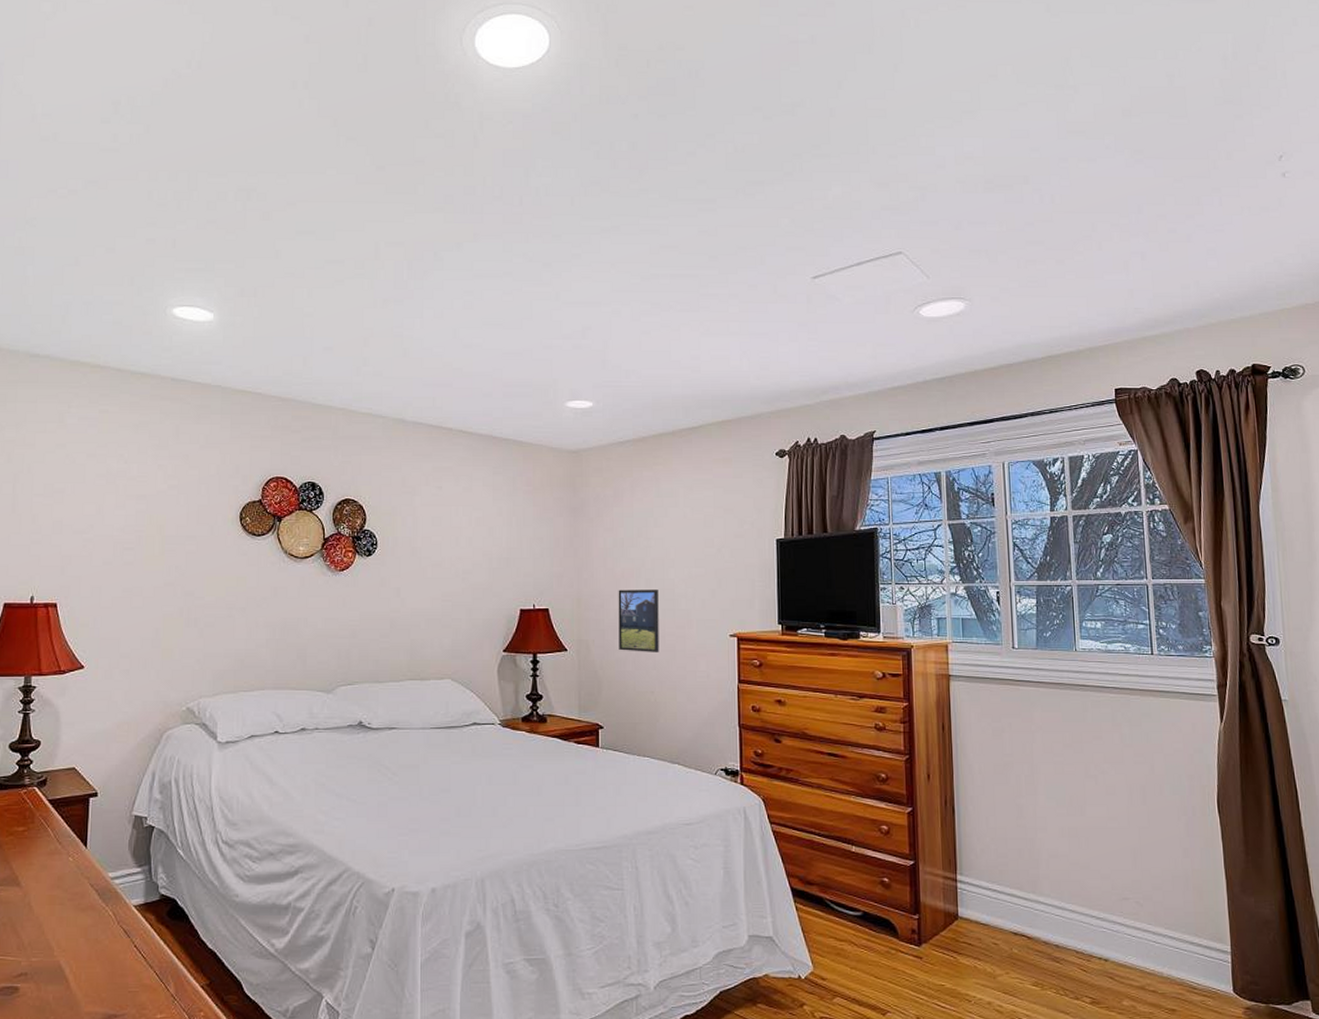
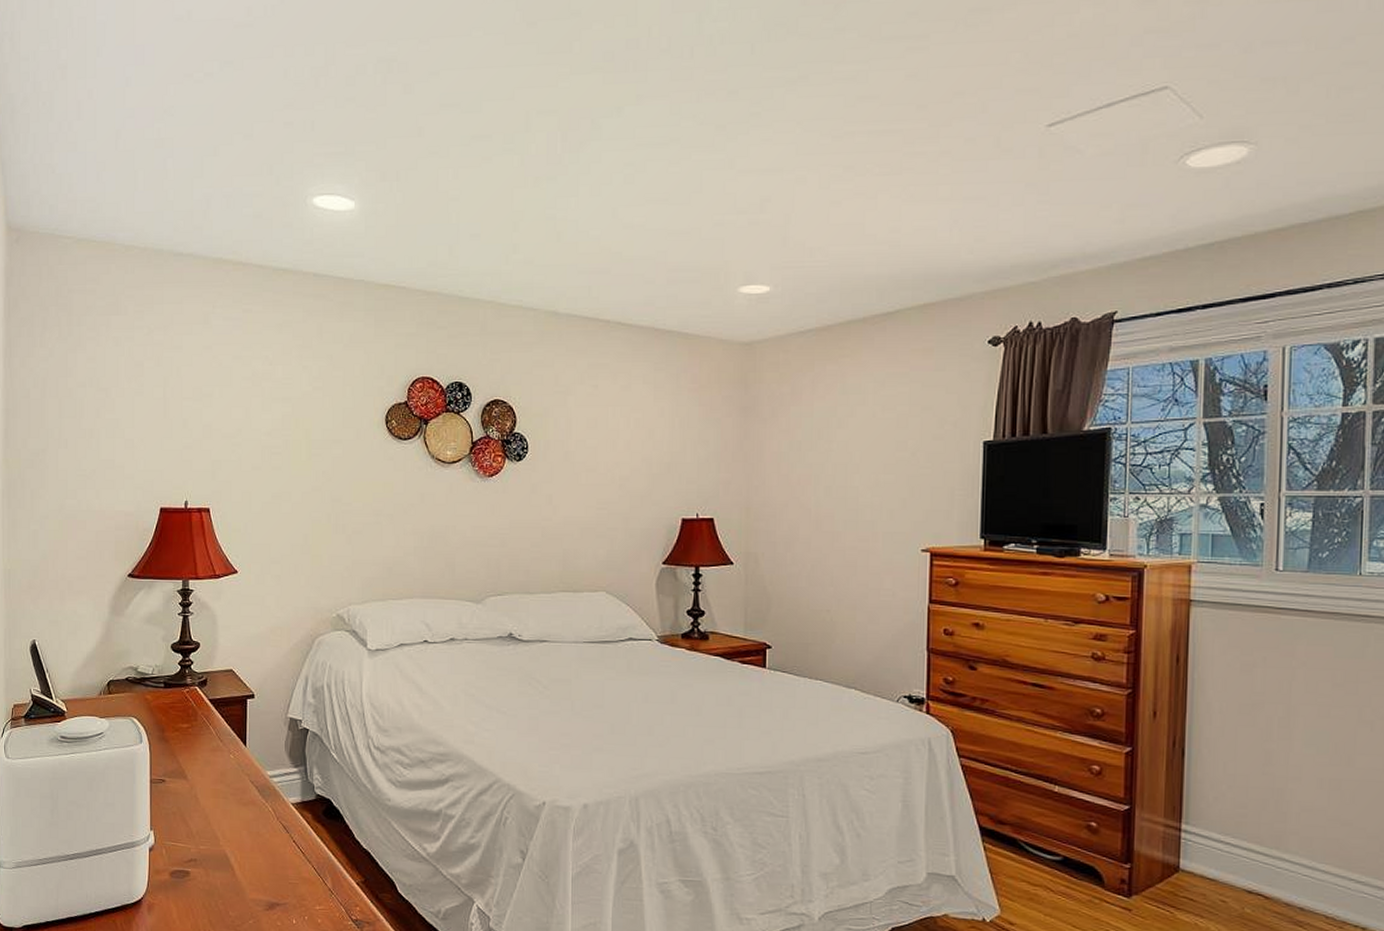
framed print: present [618,589,659,652] -> none [791,498,840,568]

